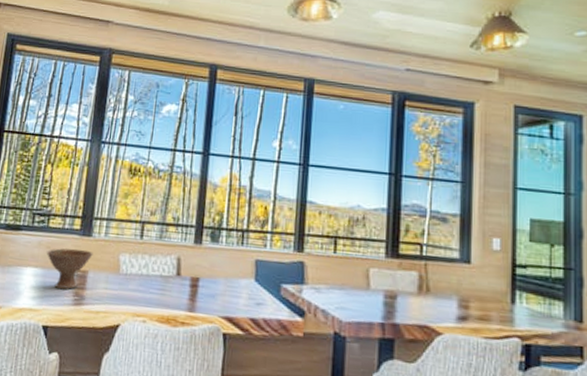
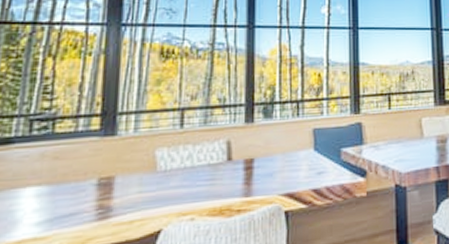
bowl: present [46,248,93,290] -> none [53,152,120,206]

